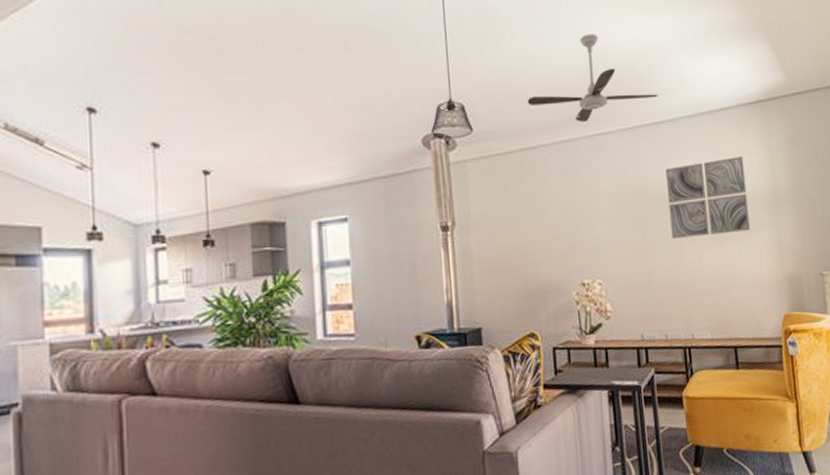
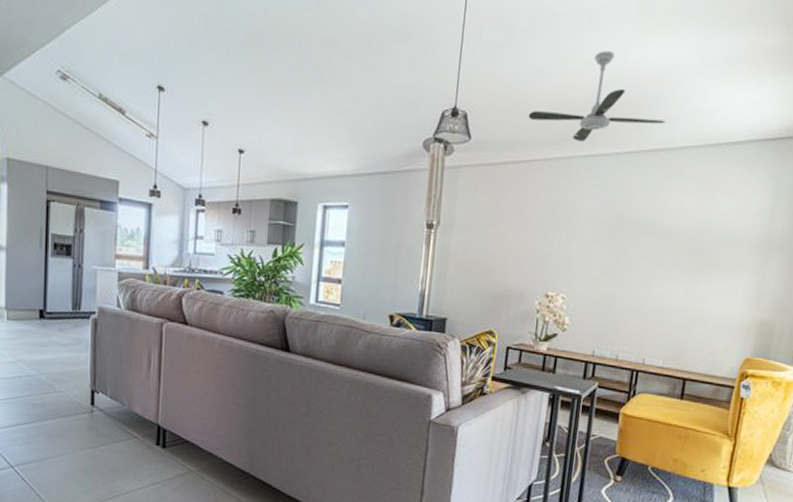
wall art: present [665,157,751,240] -> none [645,194,743,271]

